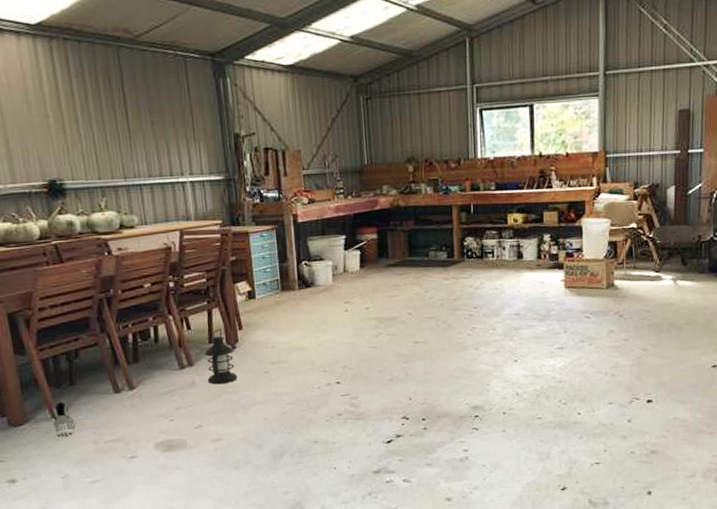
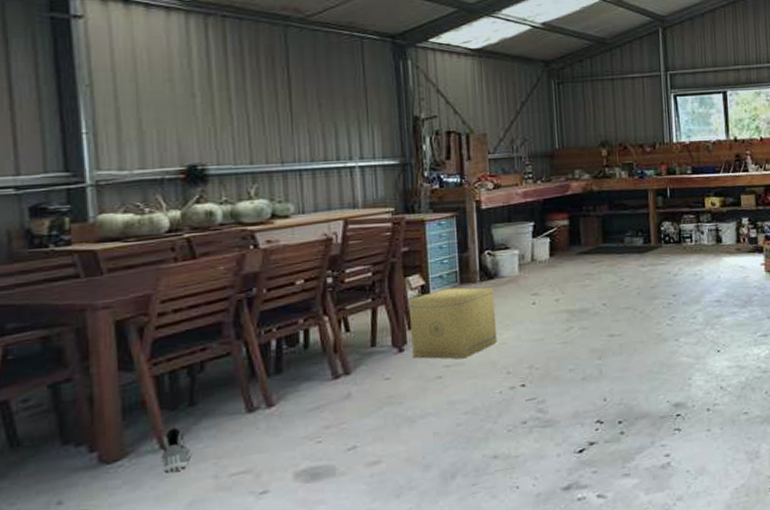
lantern: present [204,328,237,385] -> none [365,328,403,396]
cardboard box: none [238,294,315,357] -> present [408,287,498,359]

